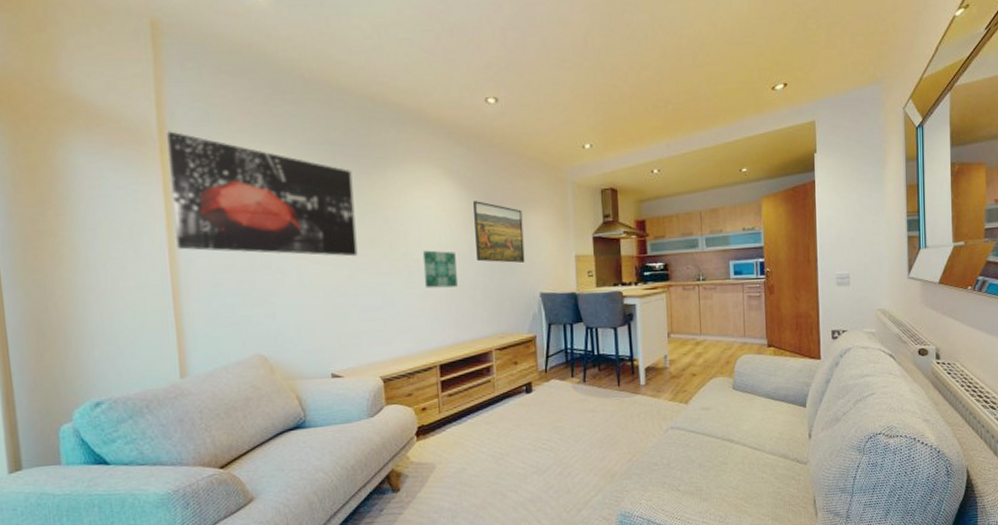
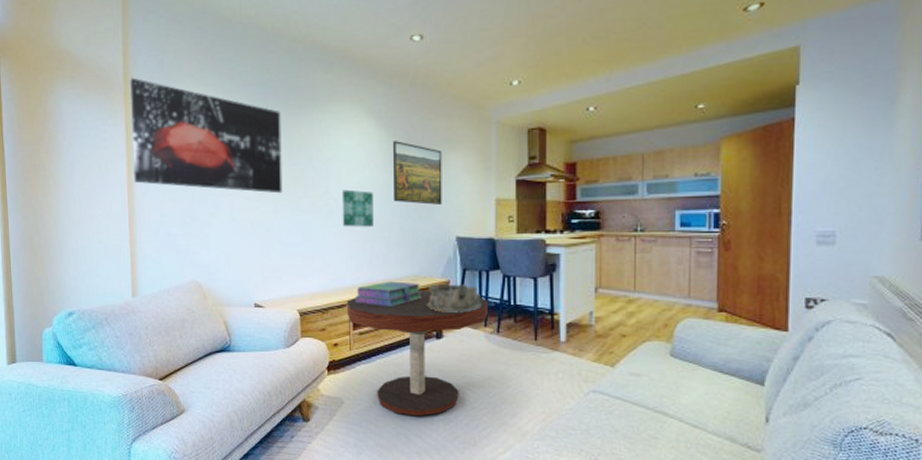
coffee table: none [433,346,574,472] -> present [346,290,488,417]
stack of books: none [442,340,510,367] -> present [355,281,422,308]
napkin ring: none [516,338,568,367] -> present [427,283,482,313]

